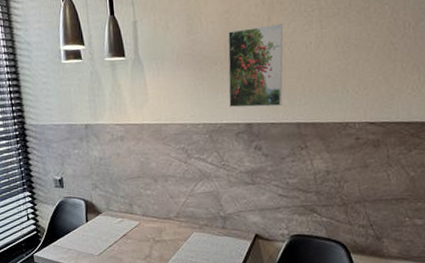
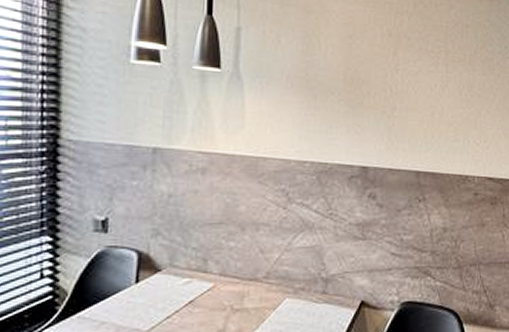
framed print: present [227,24,283,108] -> none [344,58,409,151]

